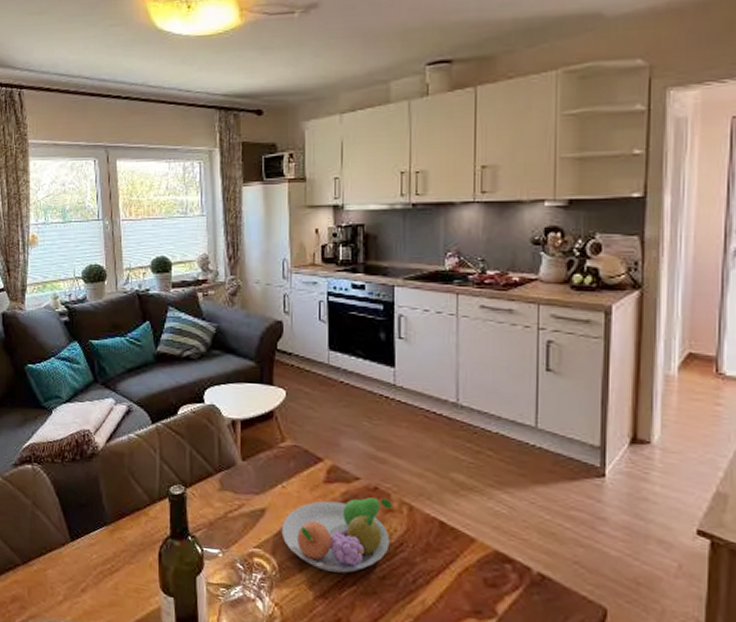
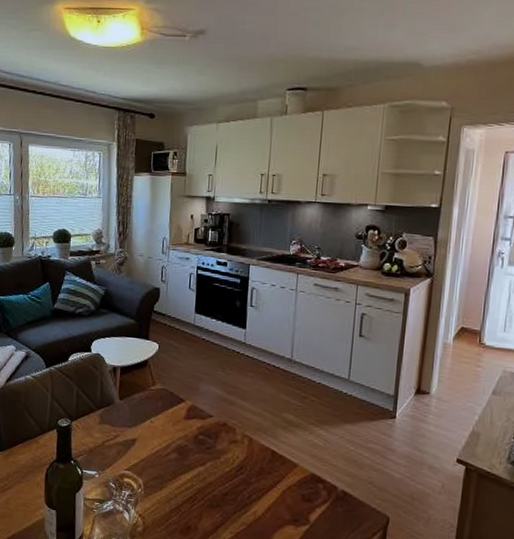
fruit bowl: present [281,497,392,573] -> none [148,431,236,491]

